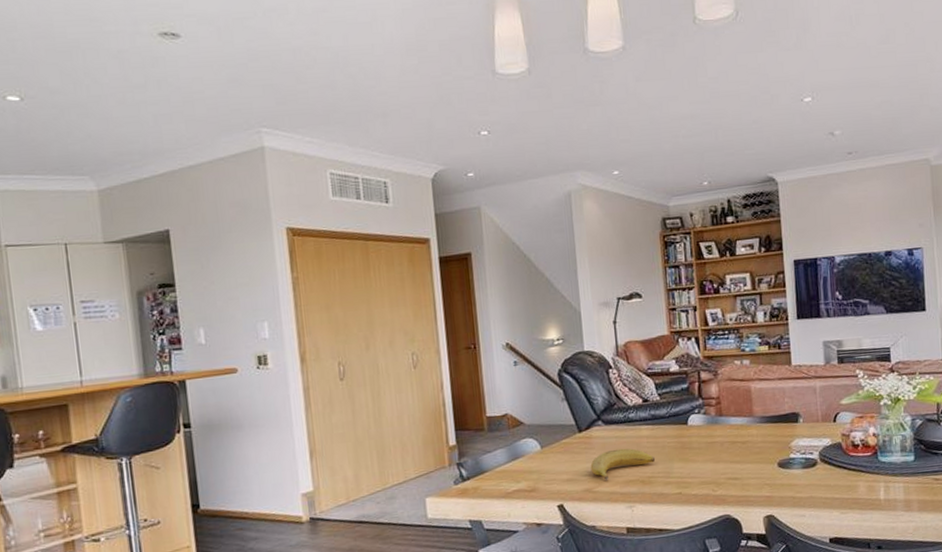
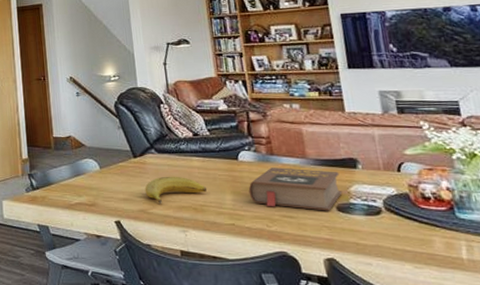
book: none [696,427,784,471] -> present [248,167,342,211]

